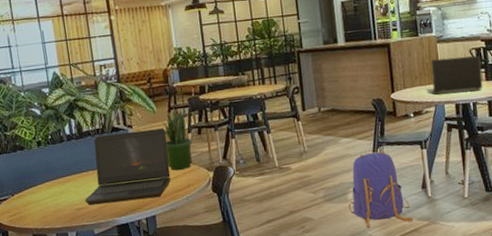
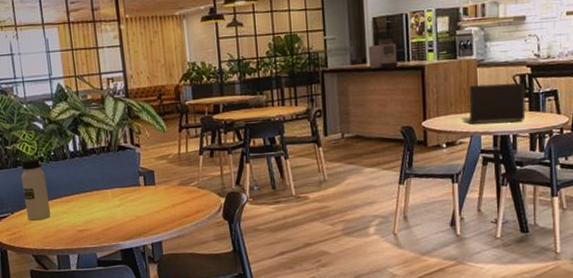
water bottle: none [19,142,50,202] -> present [20,158,51,221]
laptop computer: present [85,128,171,206] -> none [88,149,180,228]
planter: present [161,108,192,170] -> none [170,127,204,194]
coffee machine: none [338,19,366,49] -> present [368,37,398,70]
backpack: present [348,152,413,228] -> none [369,184,439,265]

